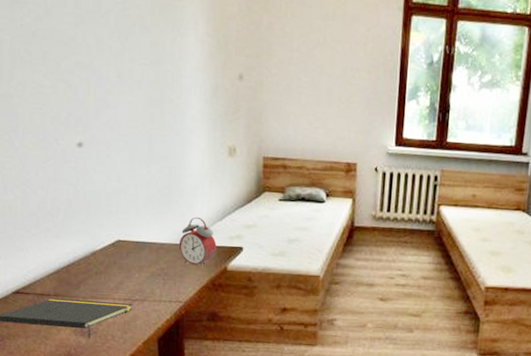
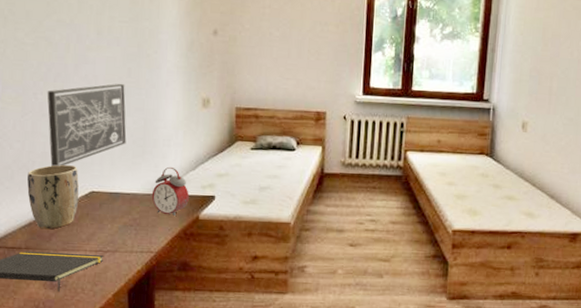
plant pot: none [53,212,106,278] -> present [27,165,80,230]
wall art: none [68,129,152,215] -> present [47,83,127,167]

